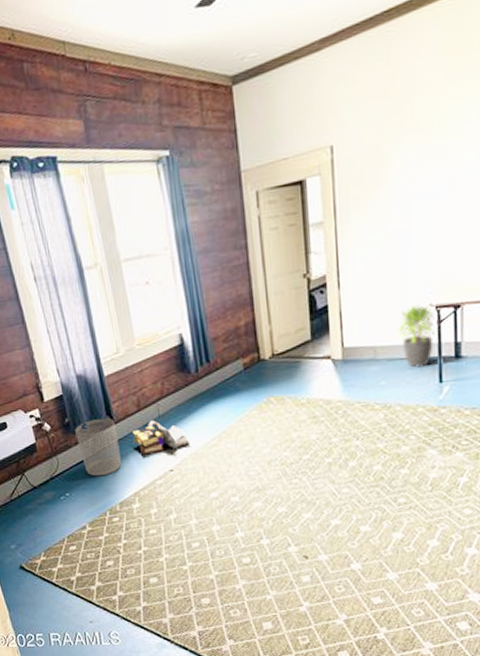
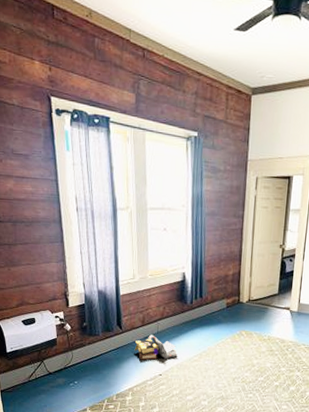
waste bin: present [75,418,121,477] -> none [90,327,123,372]

